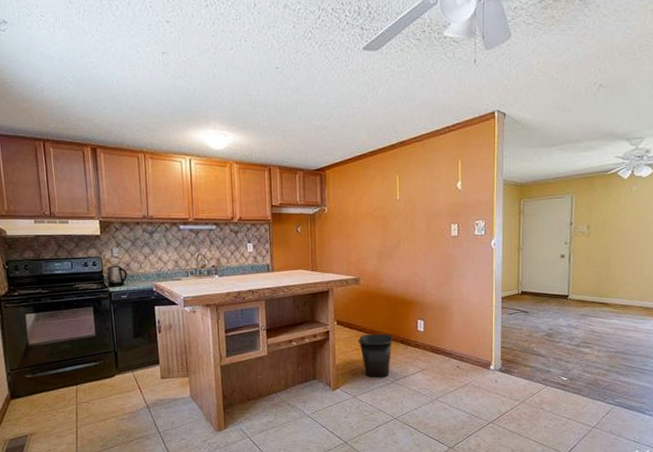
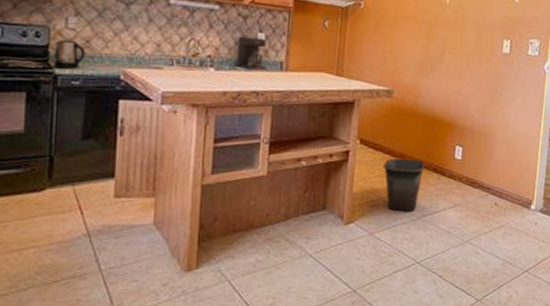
coffee maker: none [232,247,257,274] -> present [236,36,267,71]

